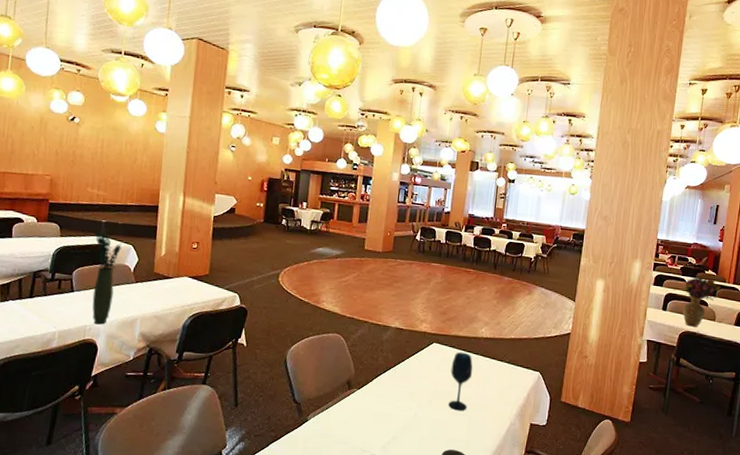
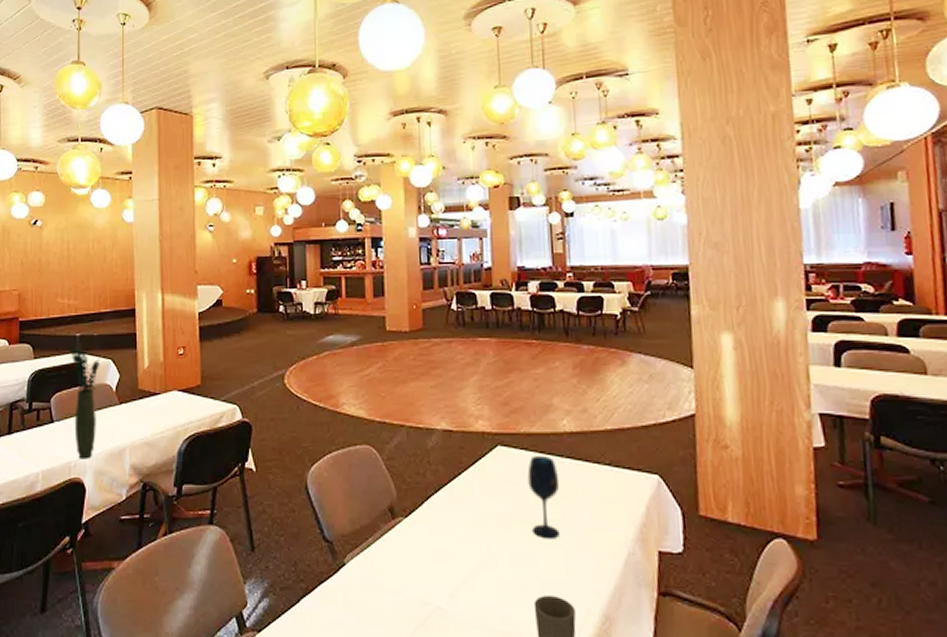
flower arrangement: present [682,273,721,327] -> none [860,305,925,387]

